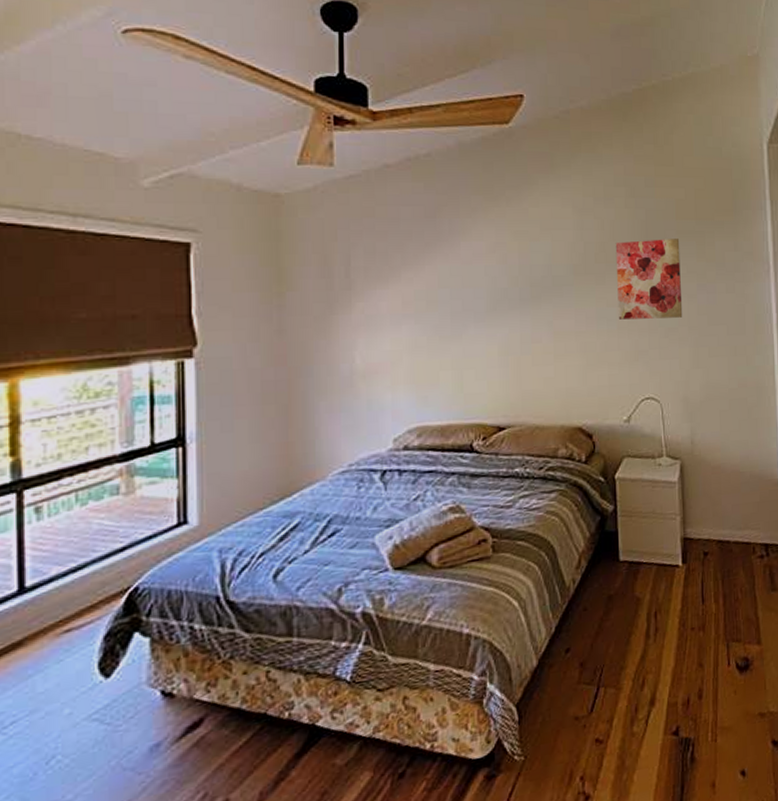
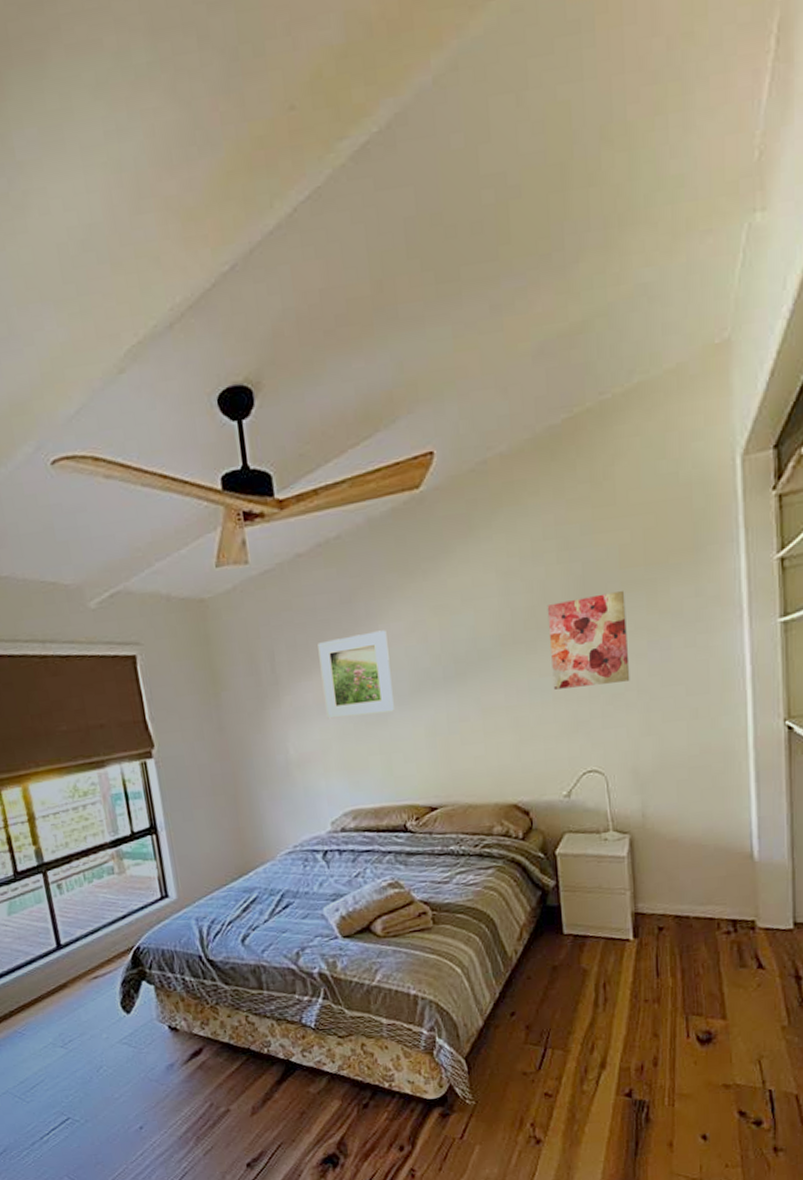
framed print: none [398,248,470,330] -> present [317,630,394,719]

